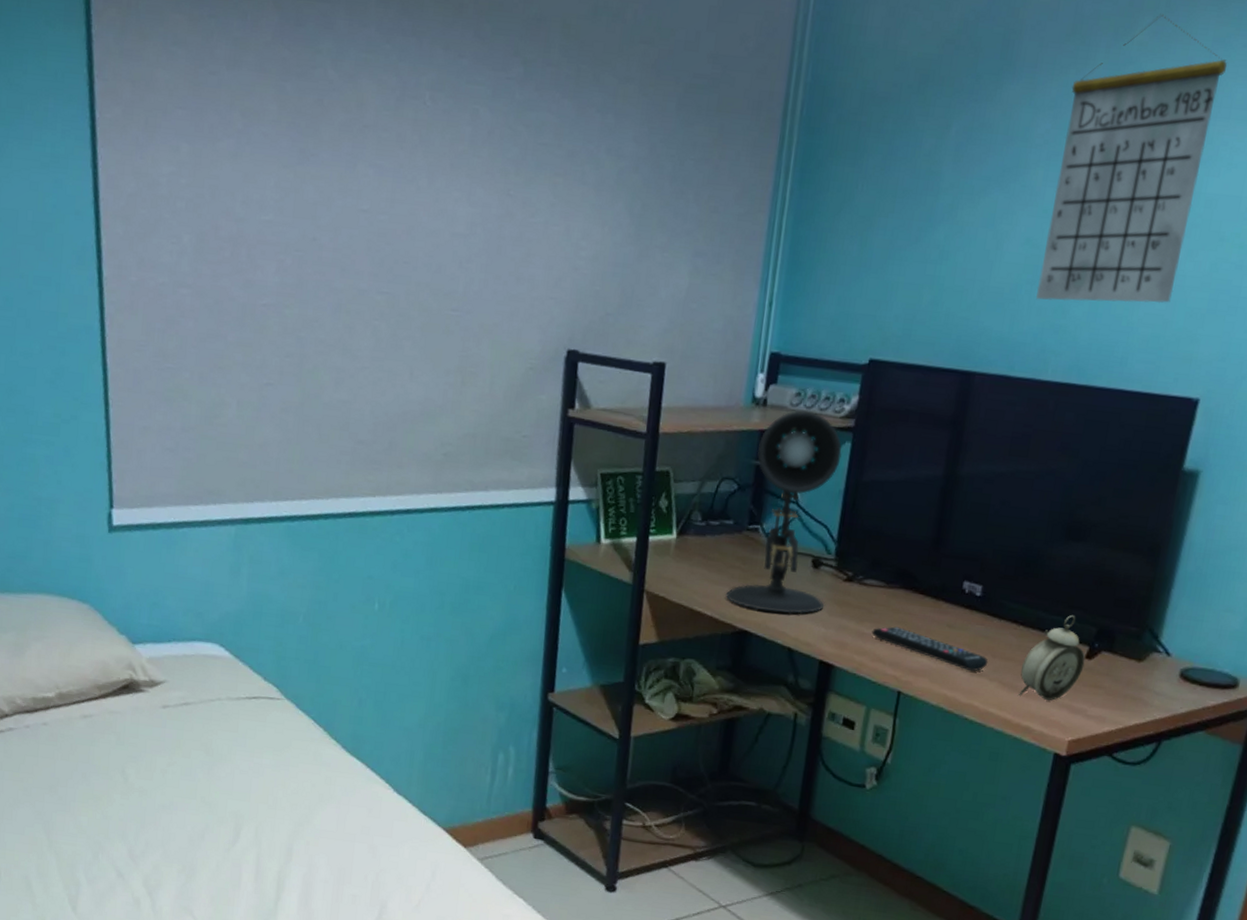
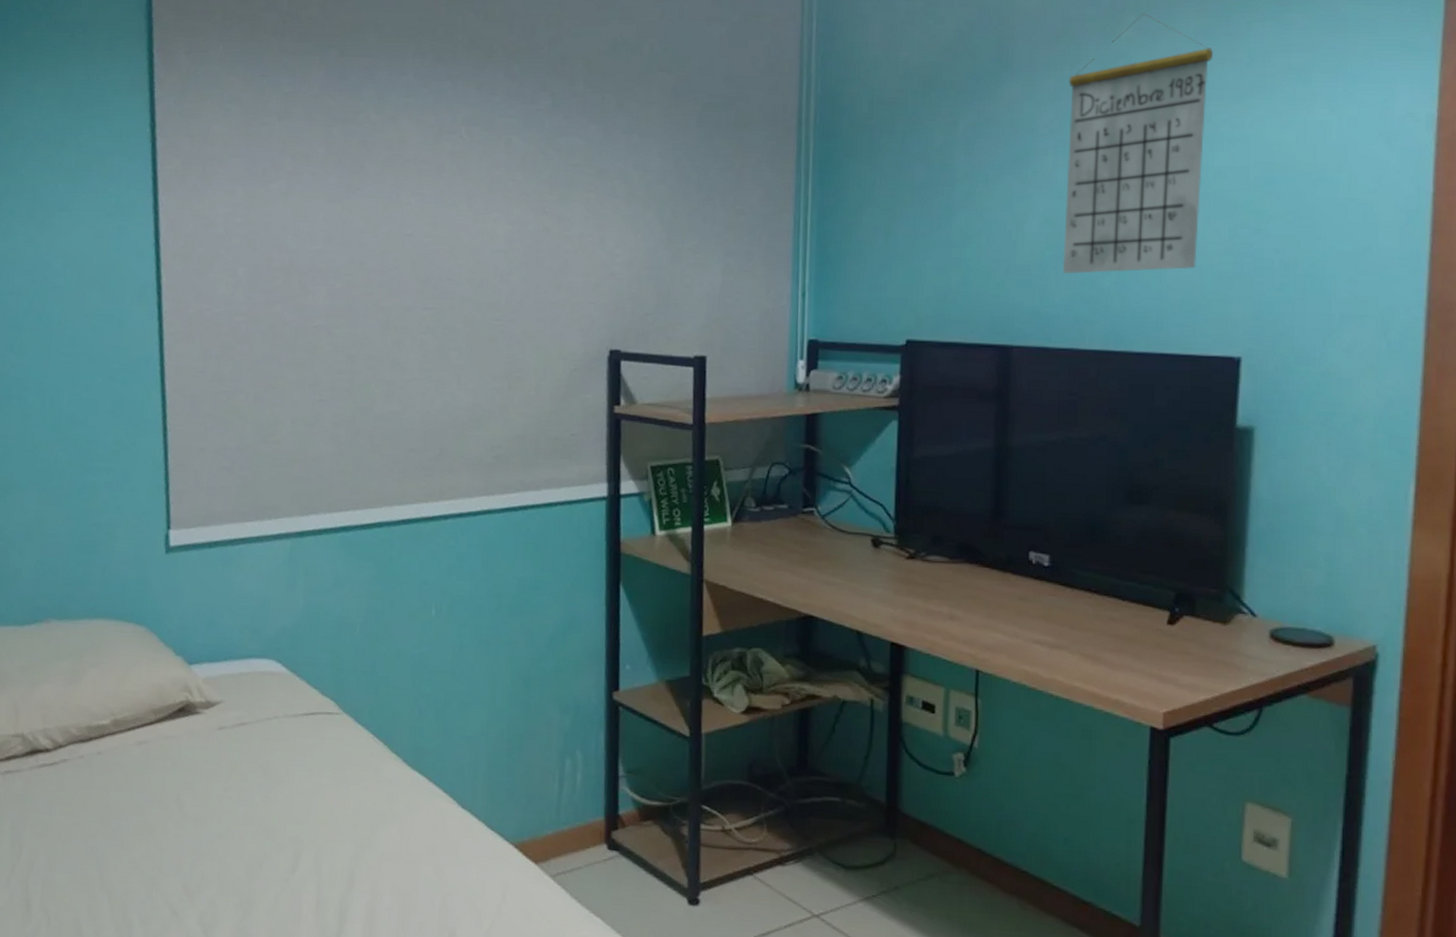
desk lamp: present [725,410,842,614] -> none [786,392,889,596]
remote control: present [872,626,988,672] -> none [941,602,1067,645]
alarm clock: present [1019,615,1086,701] -> none [1101,580,1168,671]

